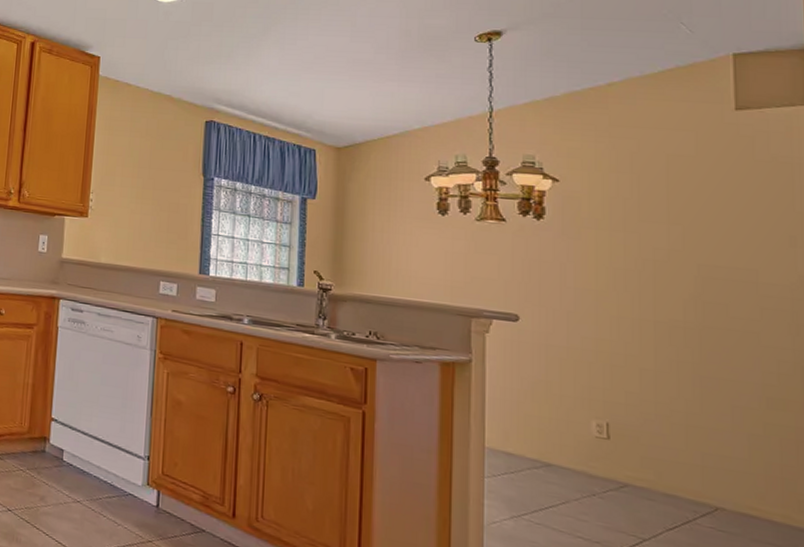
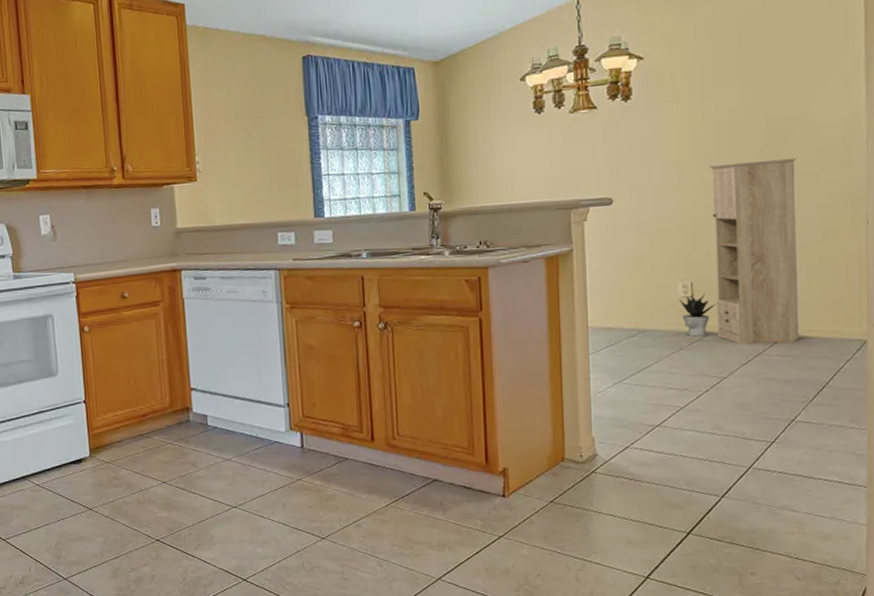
potted plant: none [592,434,638,487] -> present [679,294,717,337]
storage cabinet: none [629,302,739,517] -> present [708,157,800,344]

